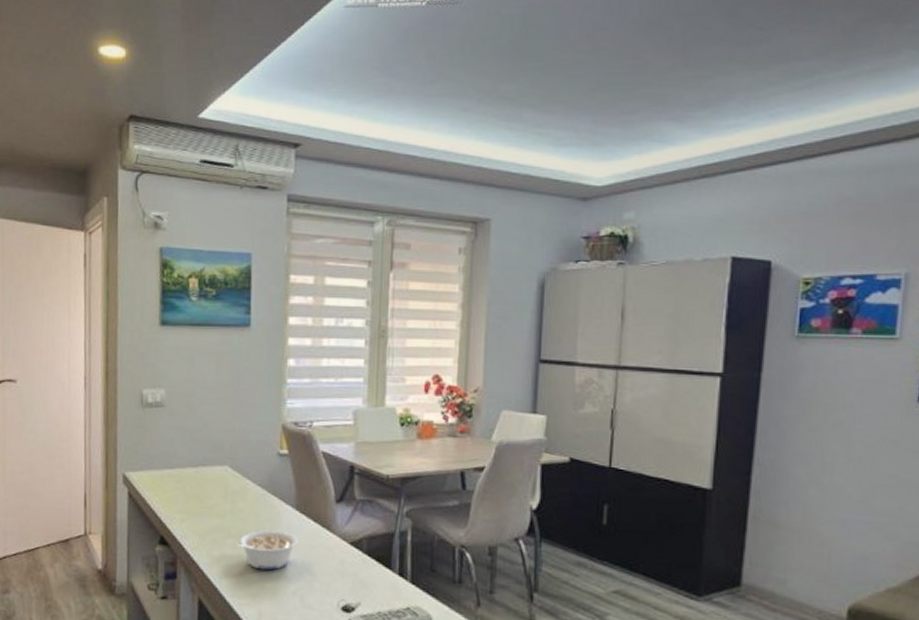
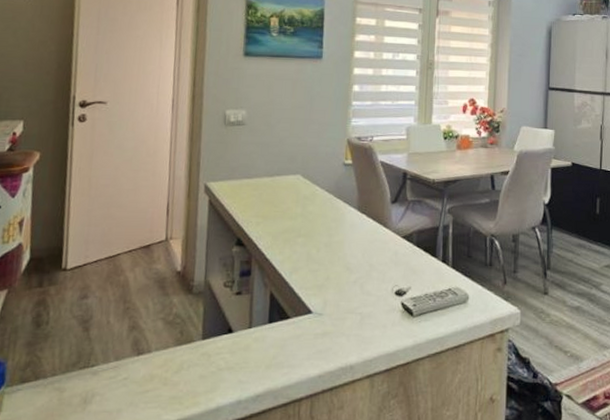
legume: present [235,529,298,571] -> none [304,228,359,264]

